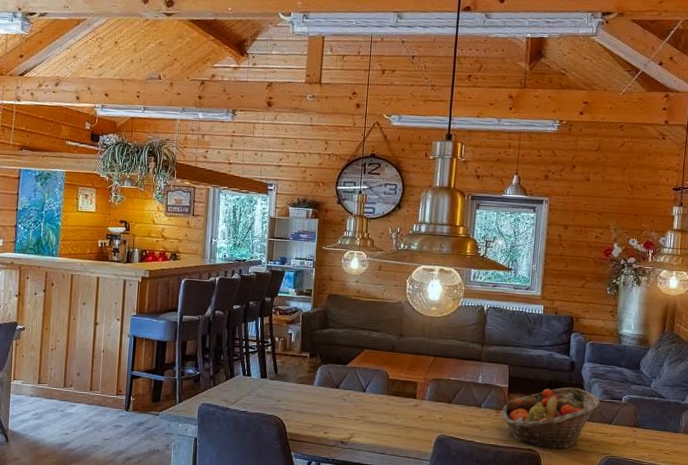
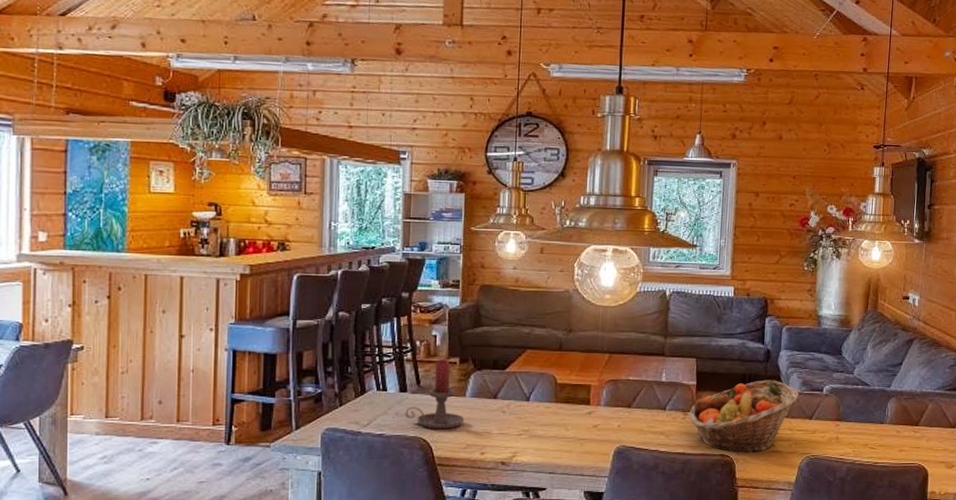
candle holder: none [264,353,312,411] -> present [405,359,465,430]

